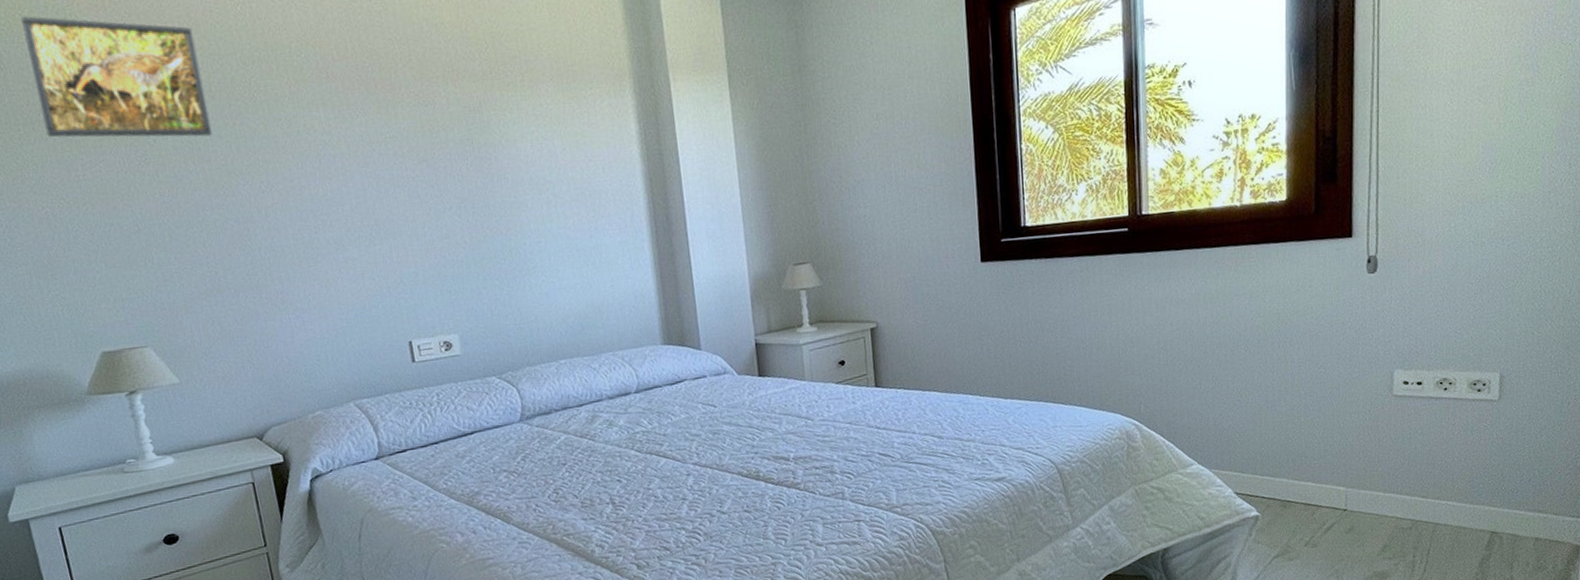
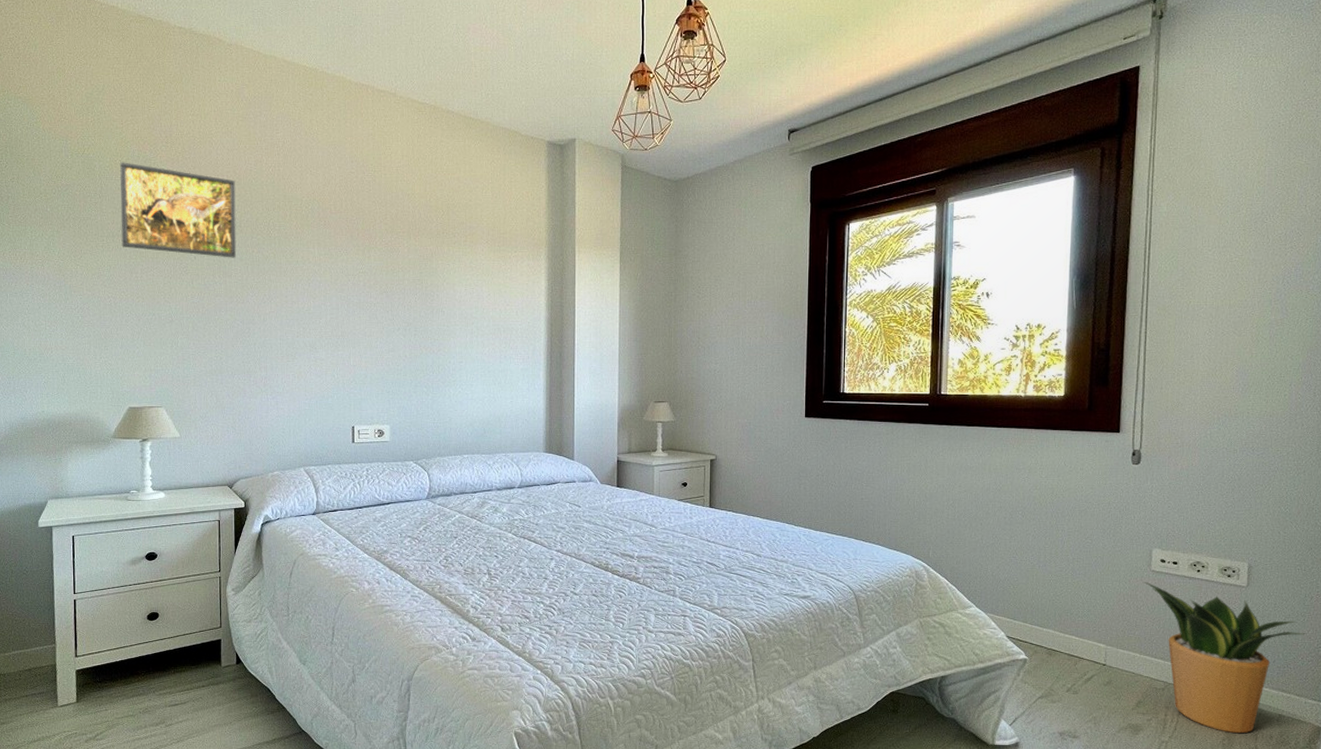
potted plant: none [1385,409,1563,566] -> present [1143,581,1306,734]

